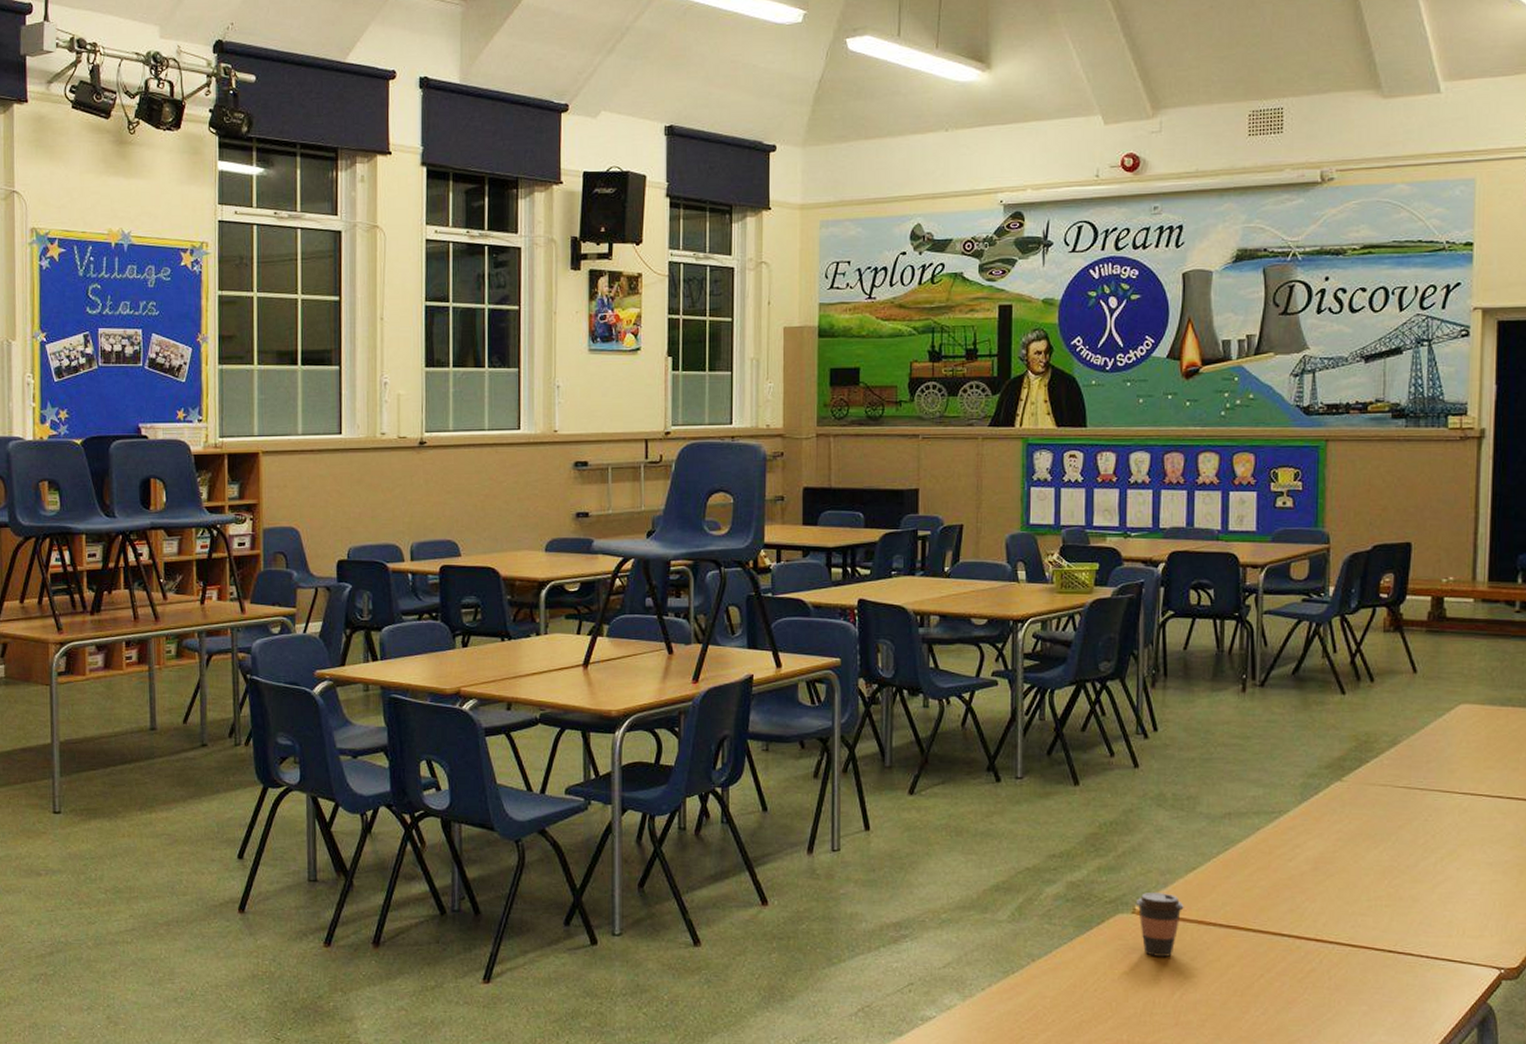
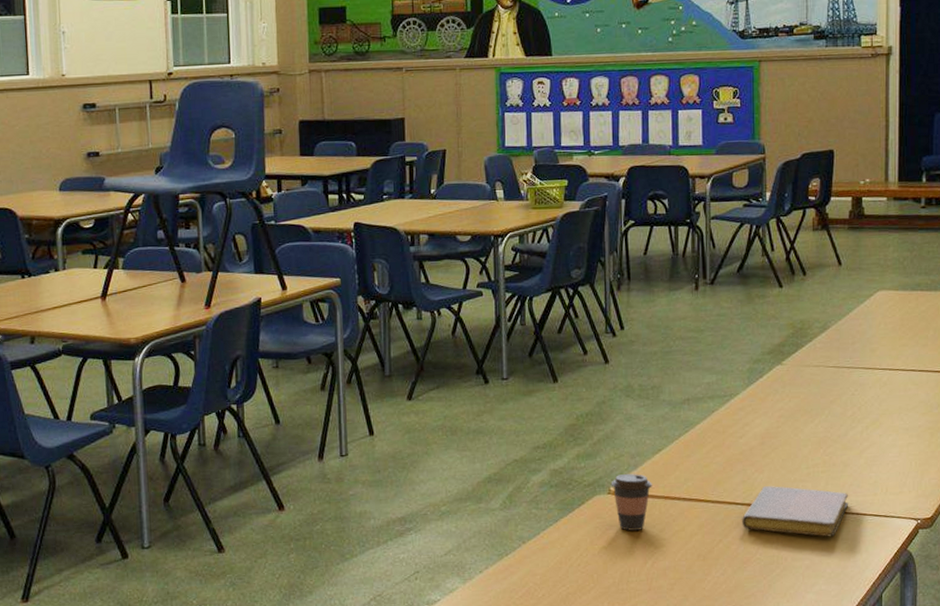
notebook: none [1288,918,1418,981] -> present [742,486,849,537]

